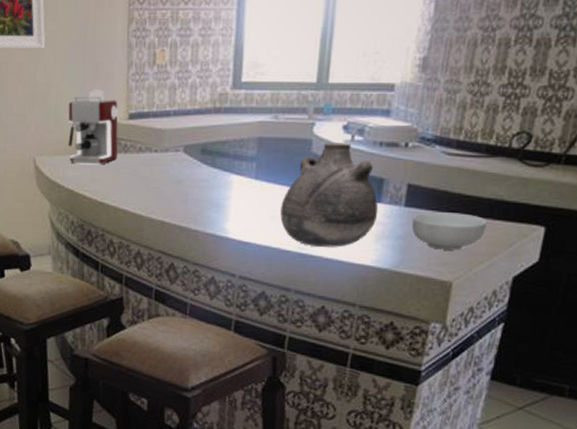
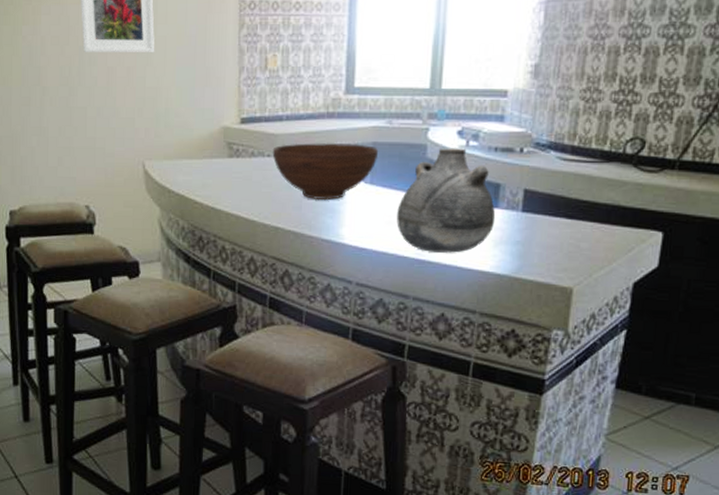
coffee maker: present [68,89,119,165] -> none [178,94,231,169]
fruit bowl: none [159,137,265,196] -> present [272,142,379,201]
cereal bowl: present [411,212,487,250] -> none [529,217,605,256]

